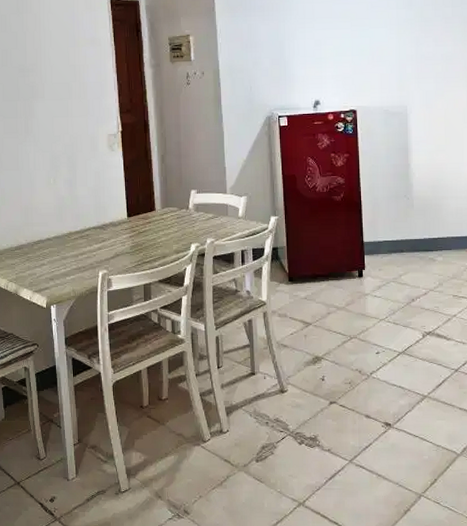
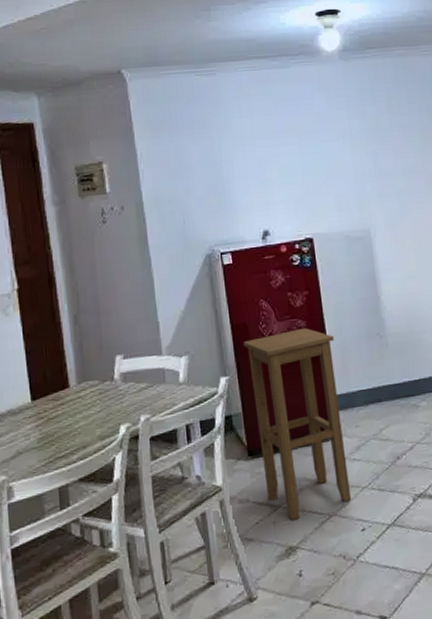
stool: none [291,184,369,336] -> present [243,327,351,520]

